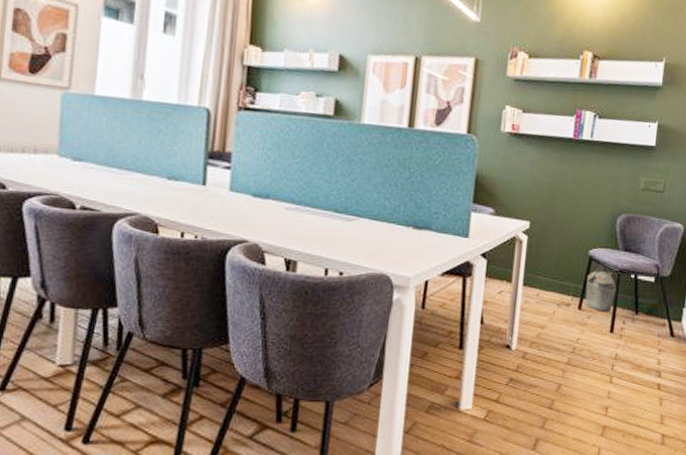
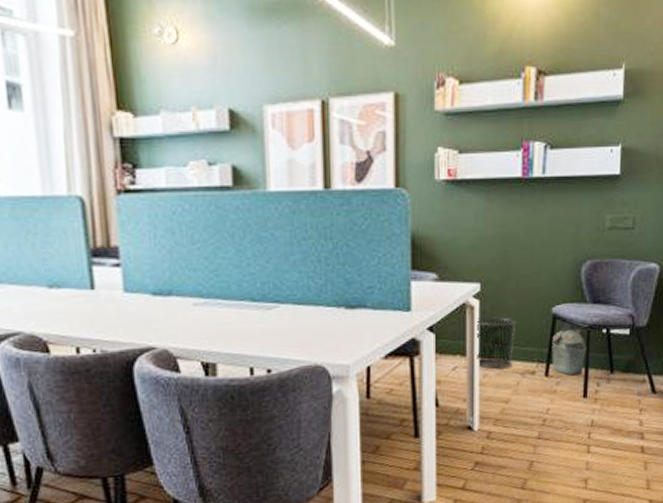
waste bin: none [521,250,558,298] -> present [477,316,517,369]

